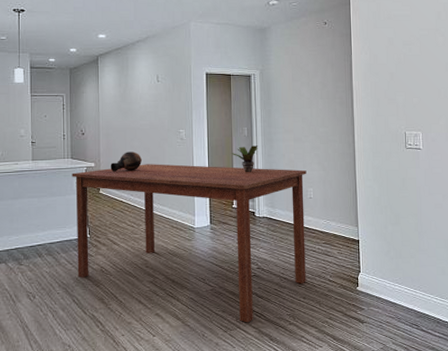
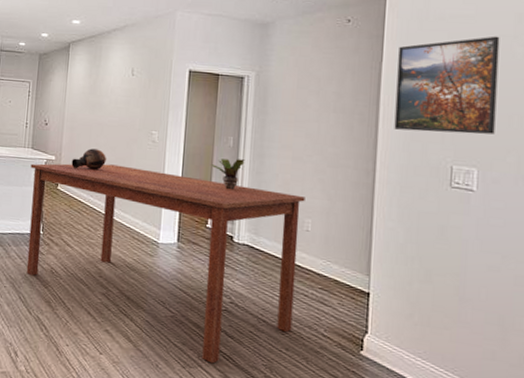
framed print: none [362,29,430,108] -> present [394,36,500,135]

